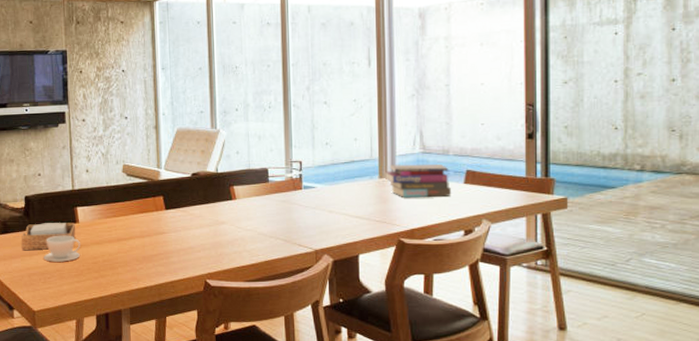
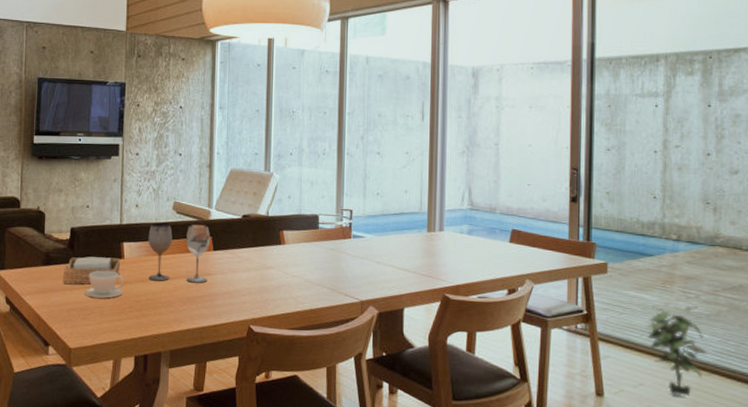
wineglass: none [100,185,162,242] -> present [148,222,210,283]
books: present [385,164,451,197] -> none [433,219,496,254]
potted plant: none [609,236,674,326] -> present [646,306,707,396]

